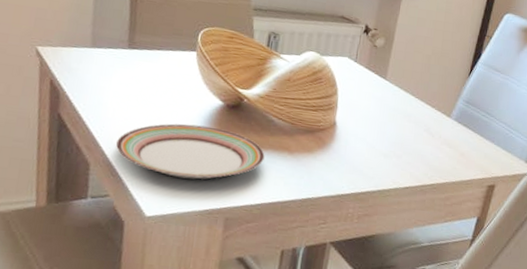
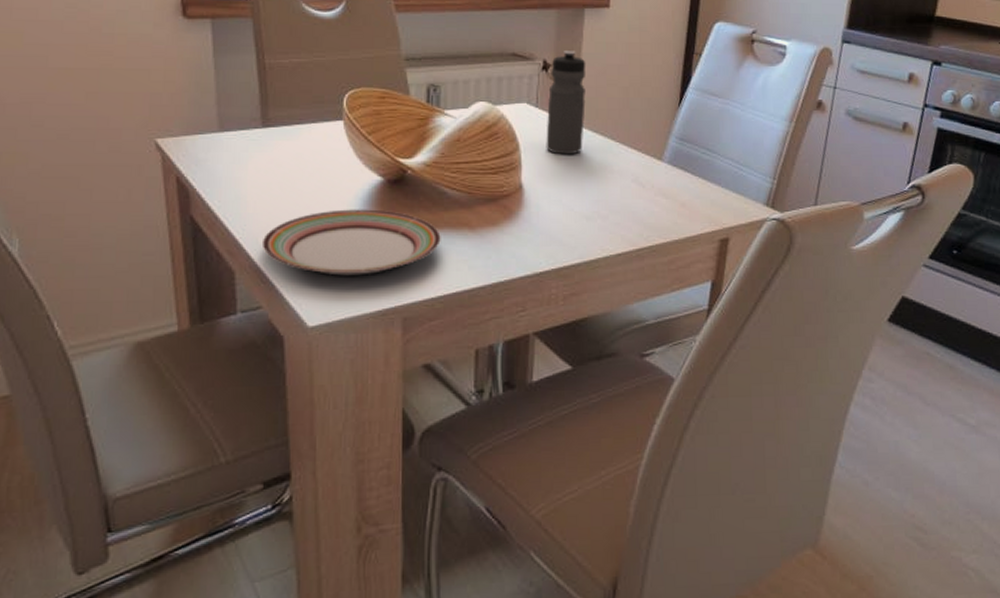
water bottle: none [359,19,400,104] -> present [546,49,586,155]

